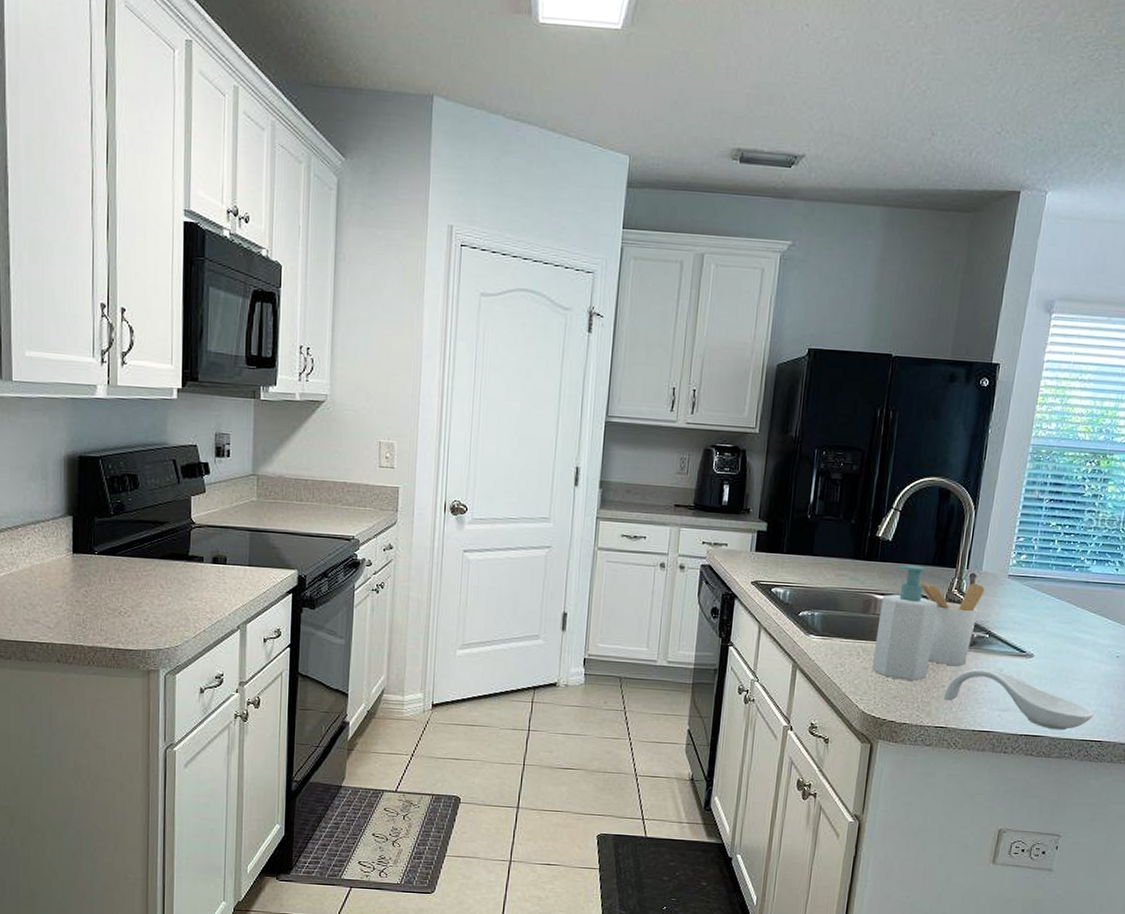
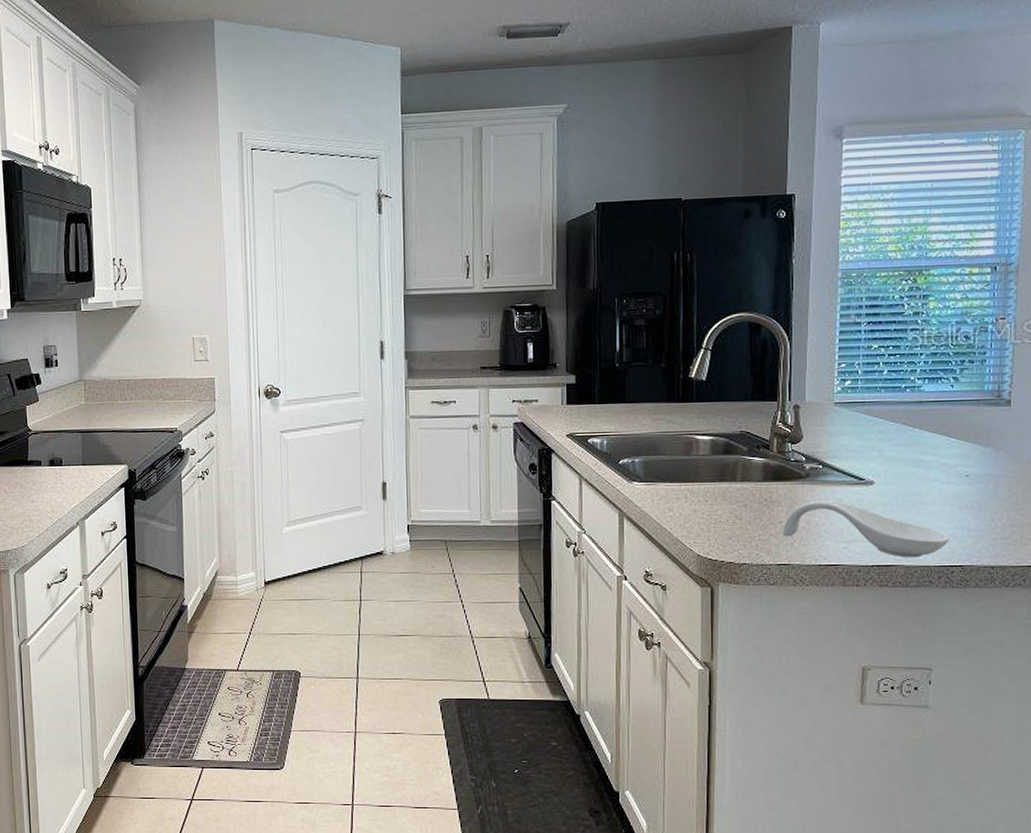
soap bottle: present [872,565,938,681] -> none [702,402,764,519]
utensil holder: present [918,582,984,666] -> none [739,414,810,500]

